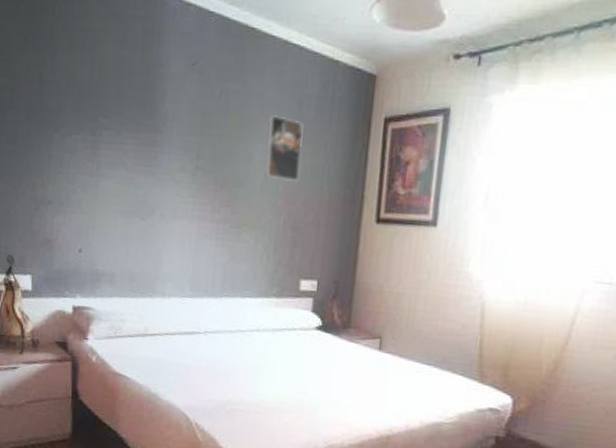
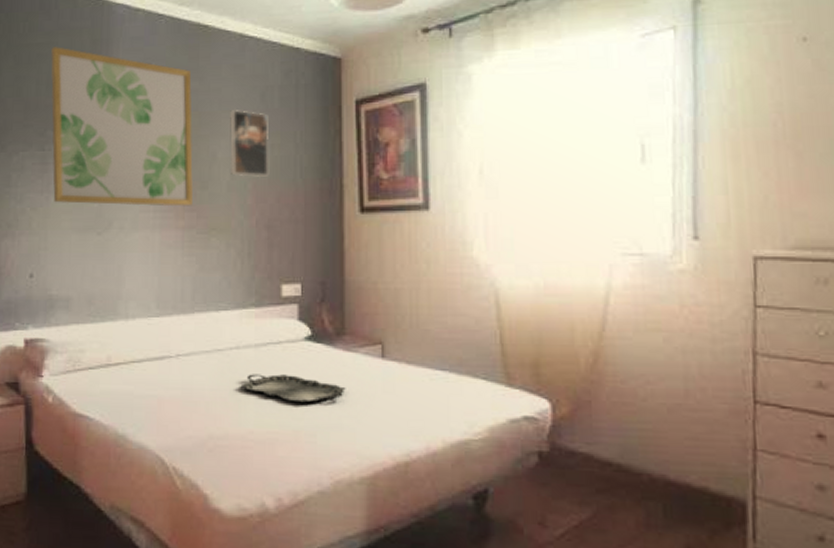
wall art: none [102,34,236,202] -> present [51,47,193,207]
serving tray: none [257,353,346,382] -> present [240,374,346,403]

